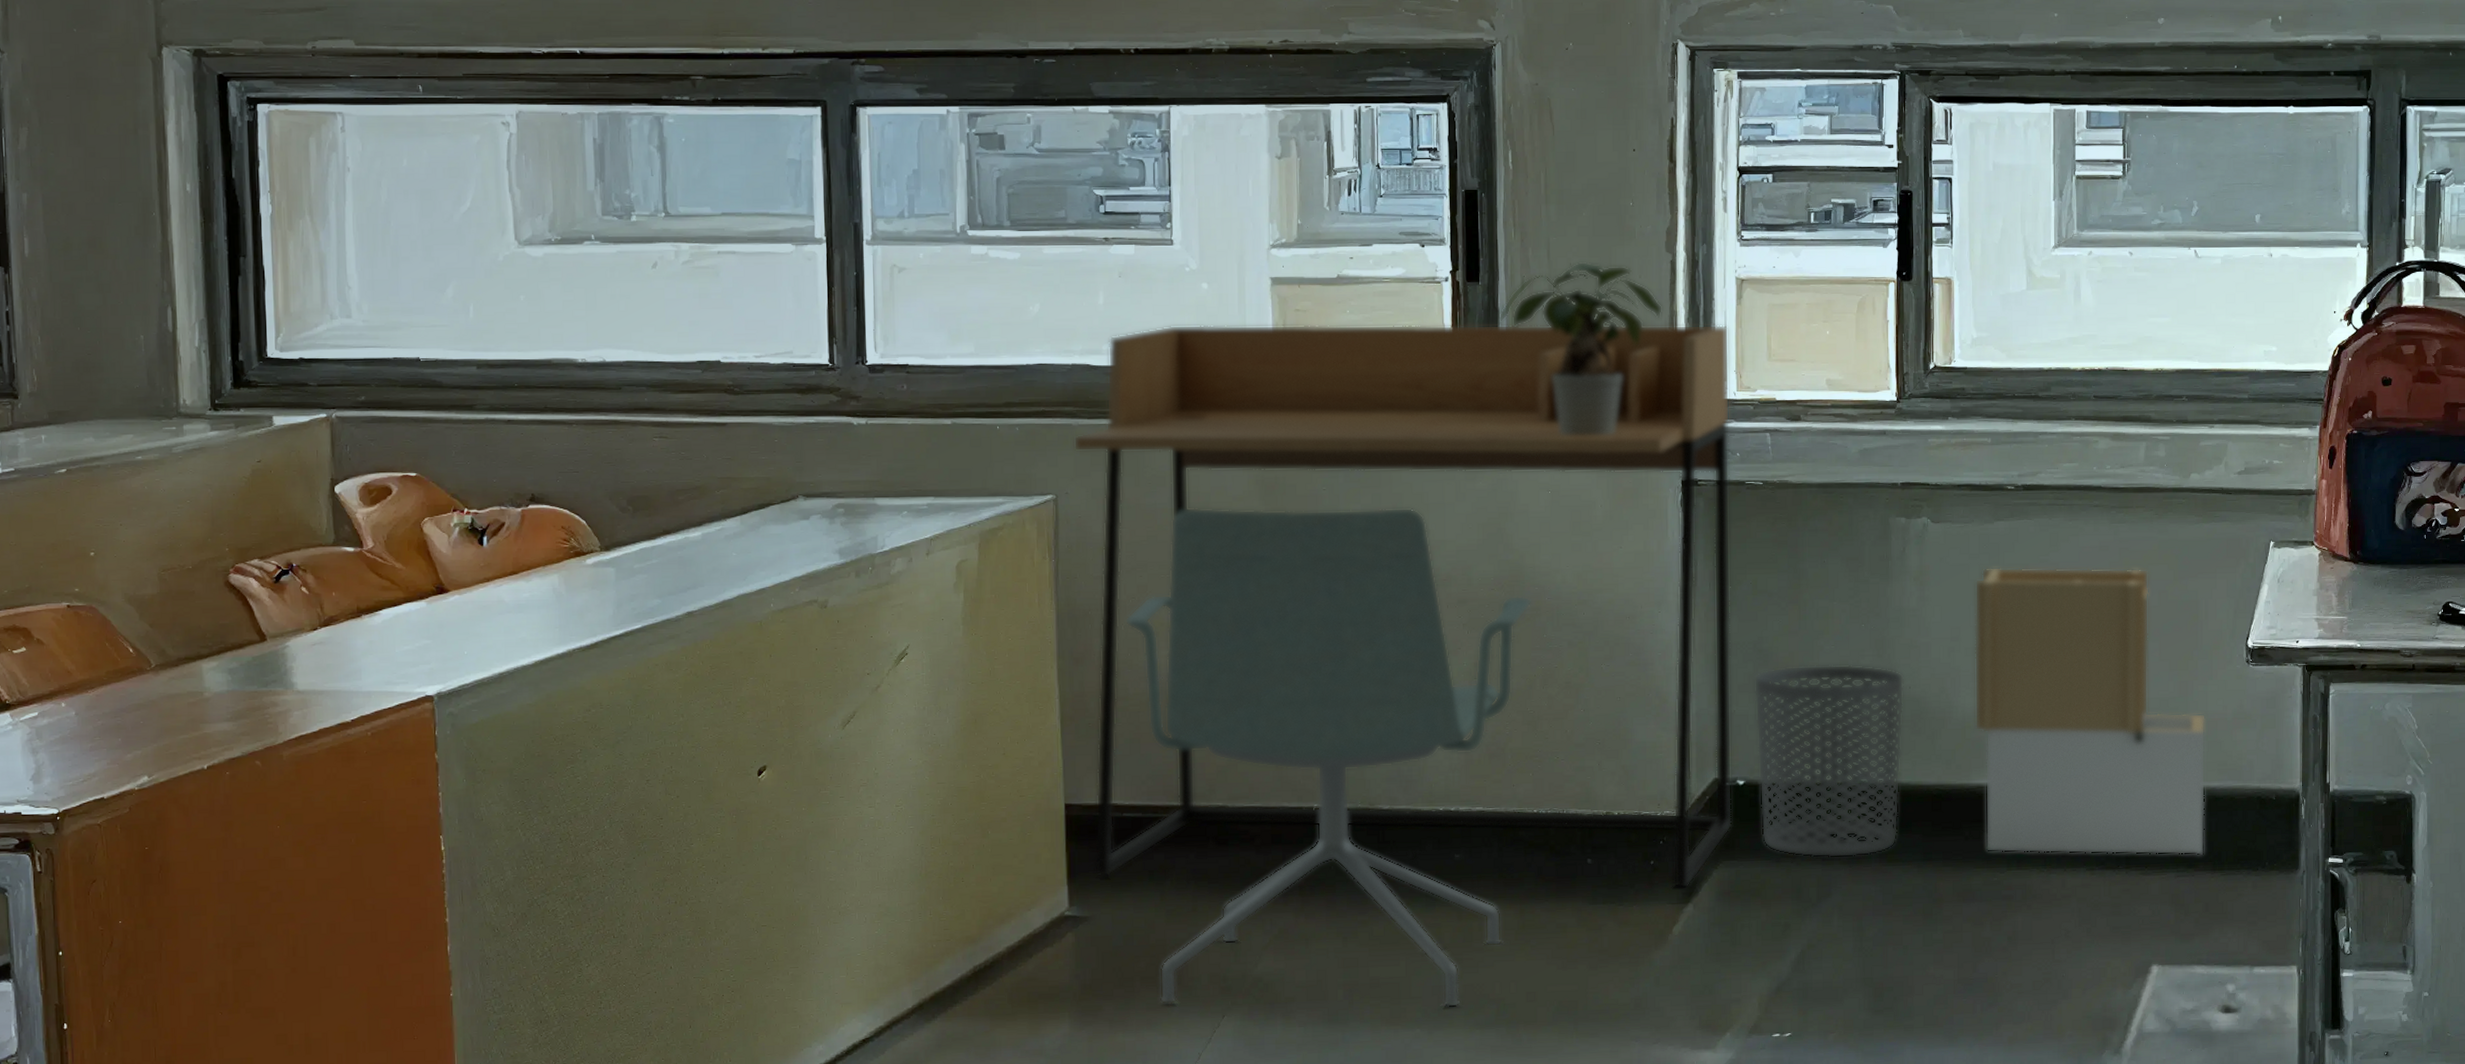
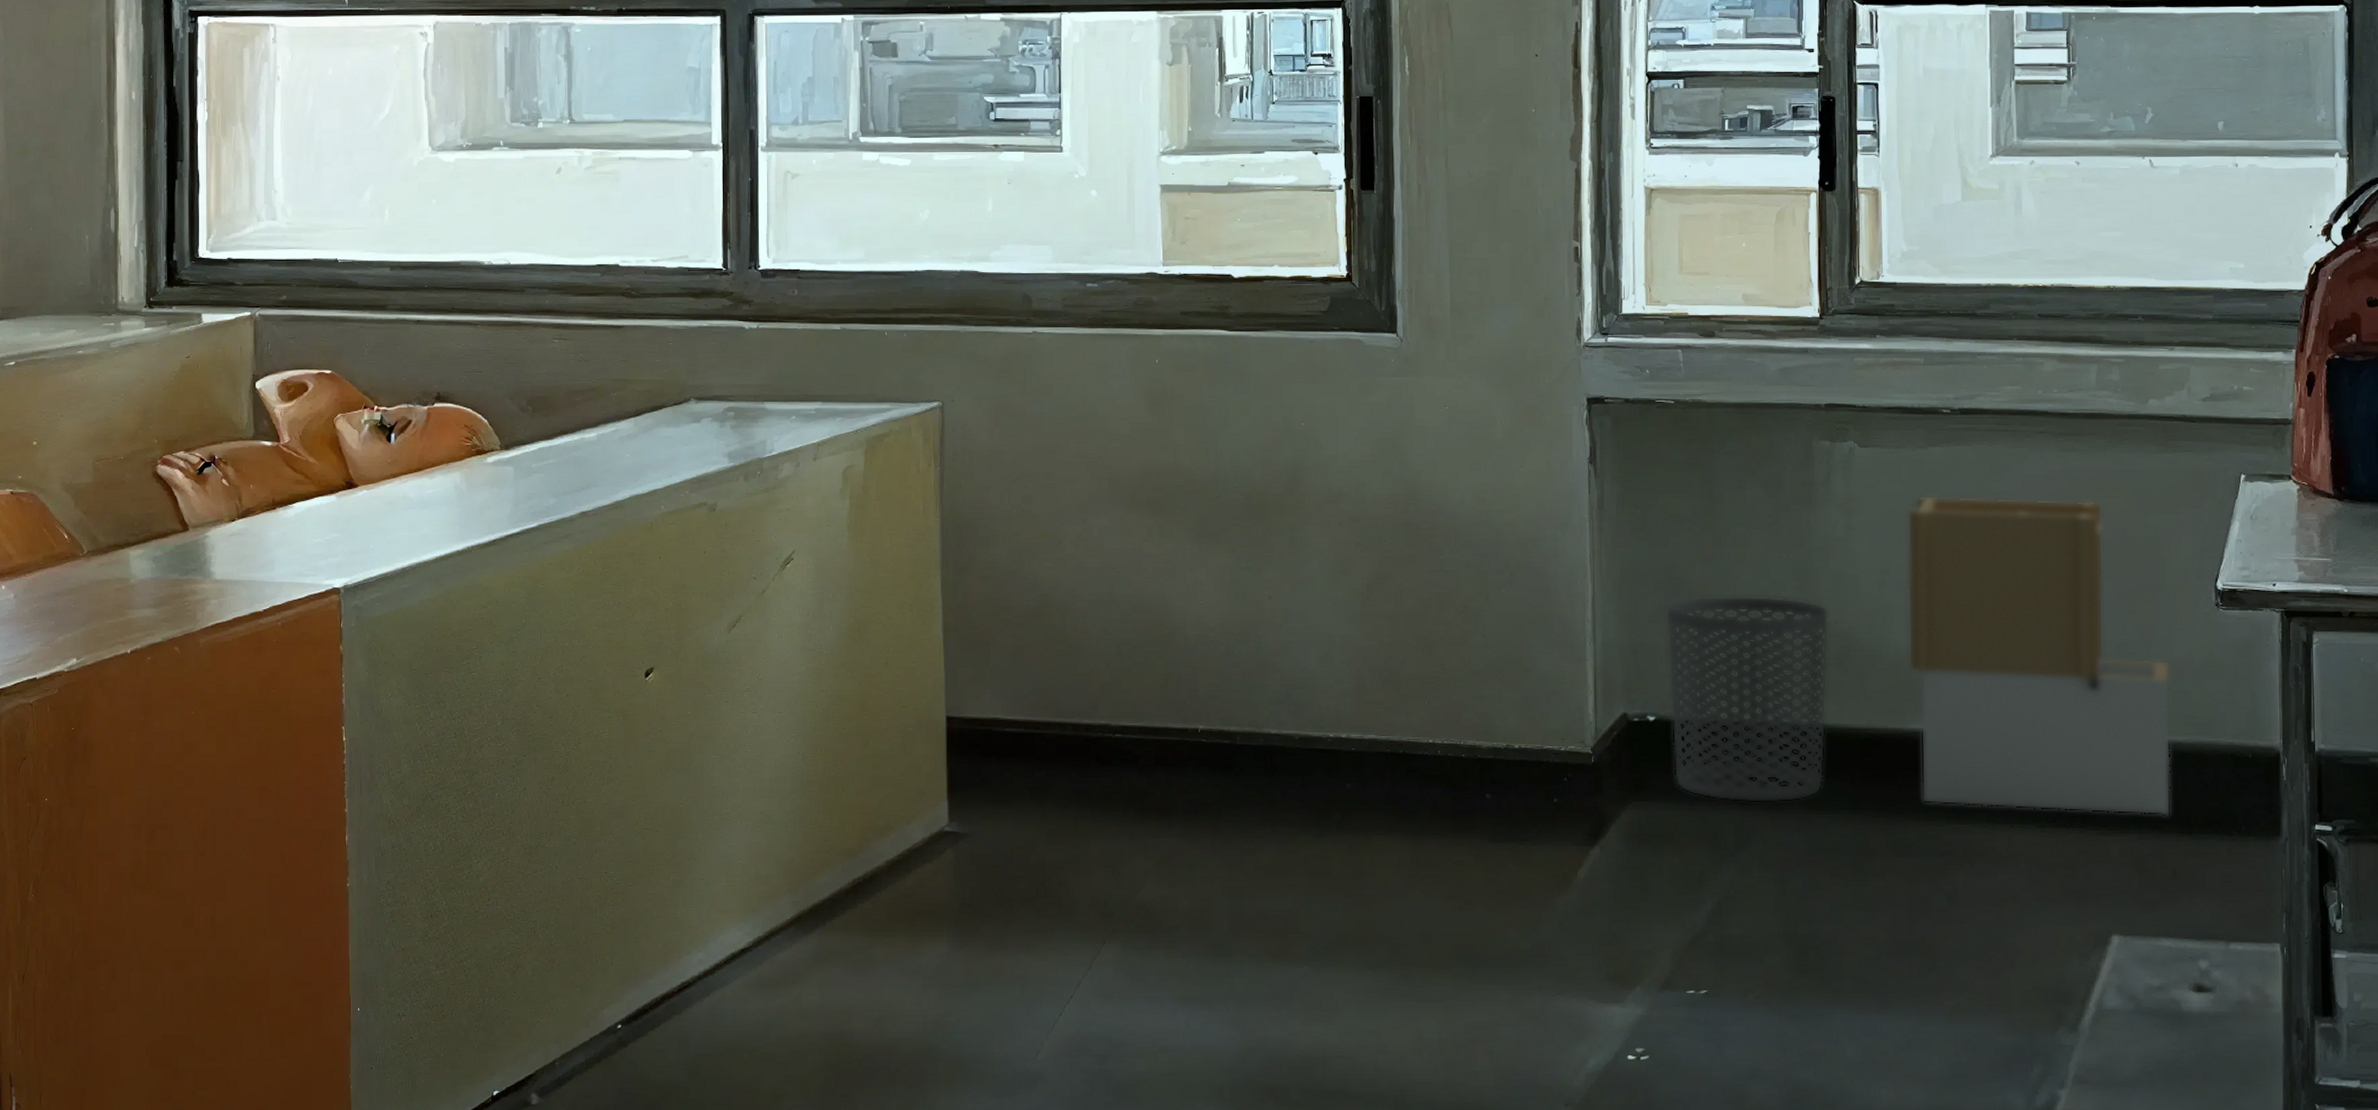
desk: present [1073,324,1733,889] -> none [960,232,1643,830]
office chair: present [1124,506,1532,1008] -> none [1009,415,1428,946]
potted plant: present [1499,261,1663,436] -> none [1394,169,1567,350]

